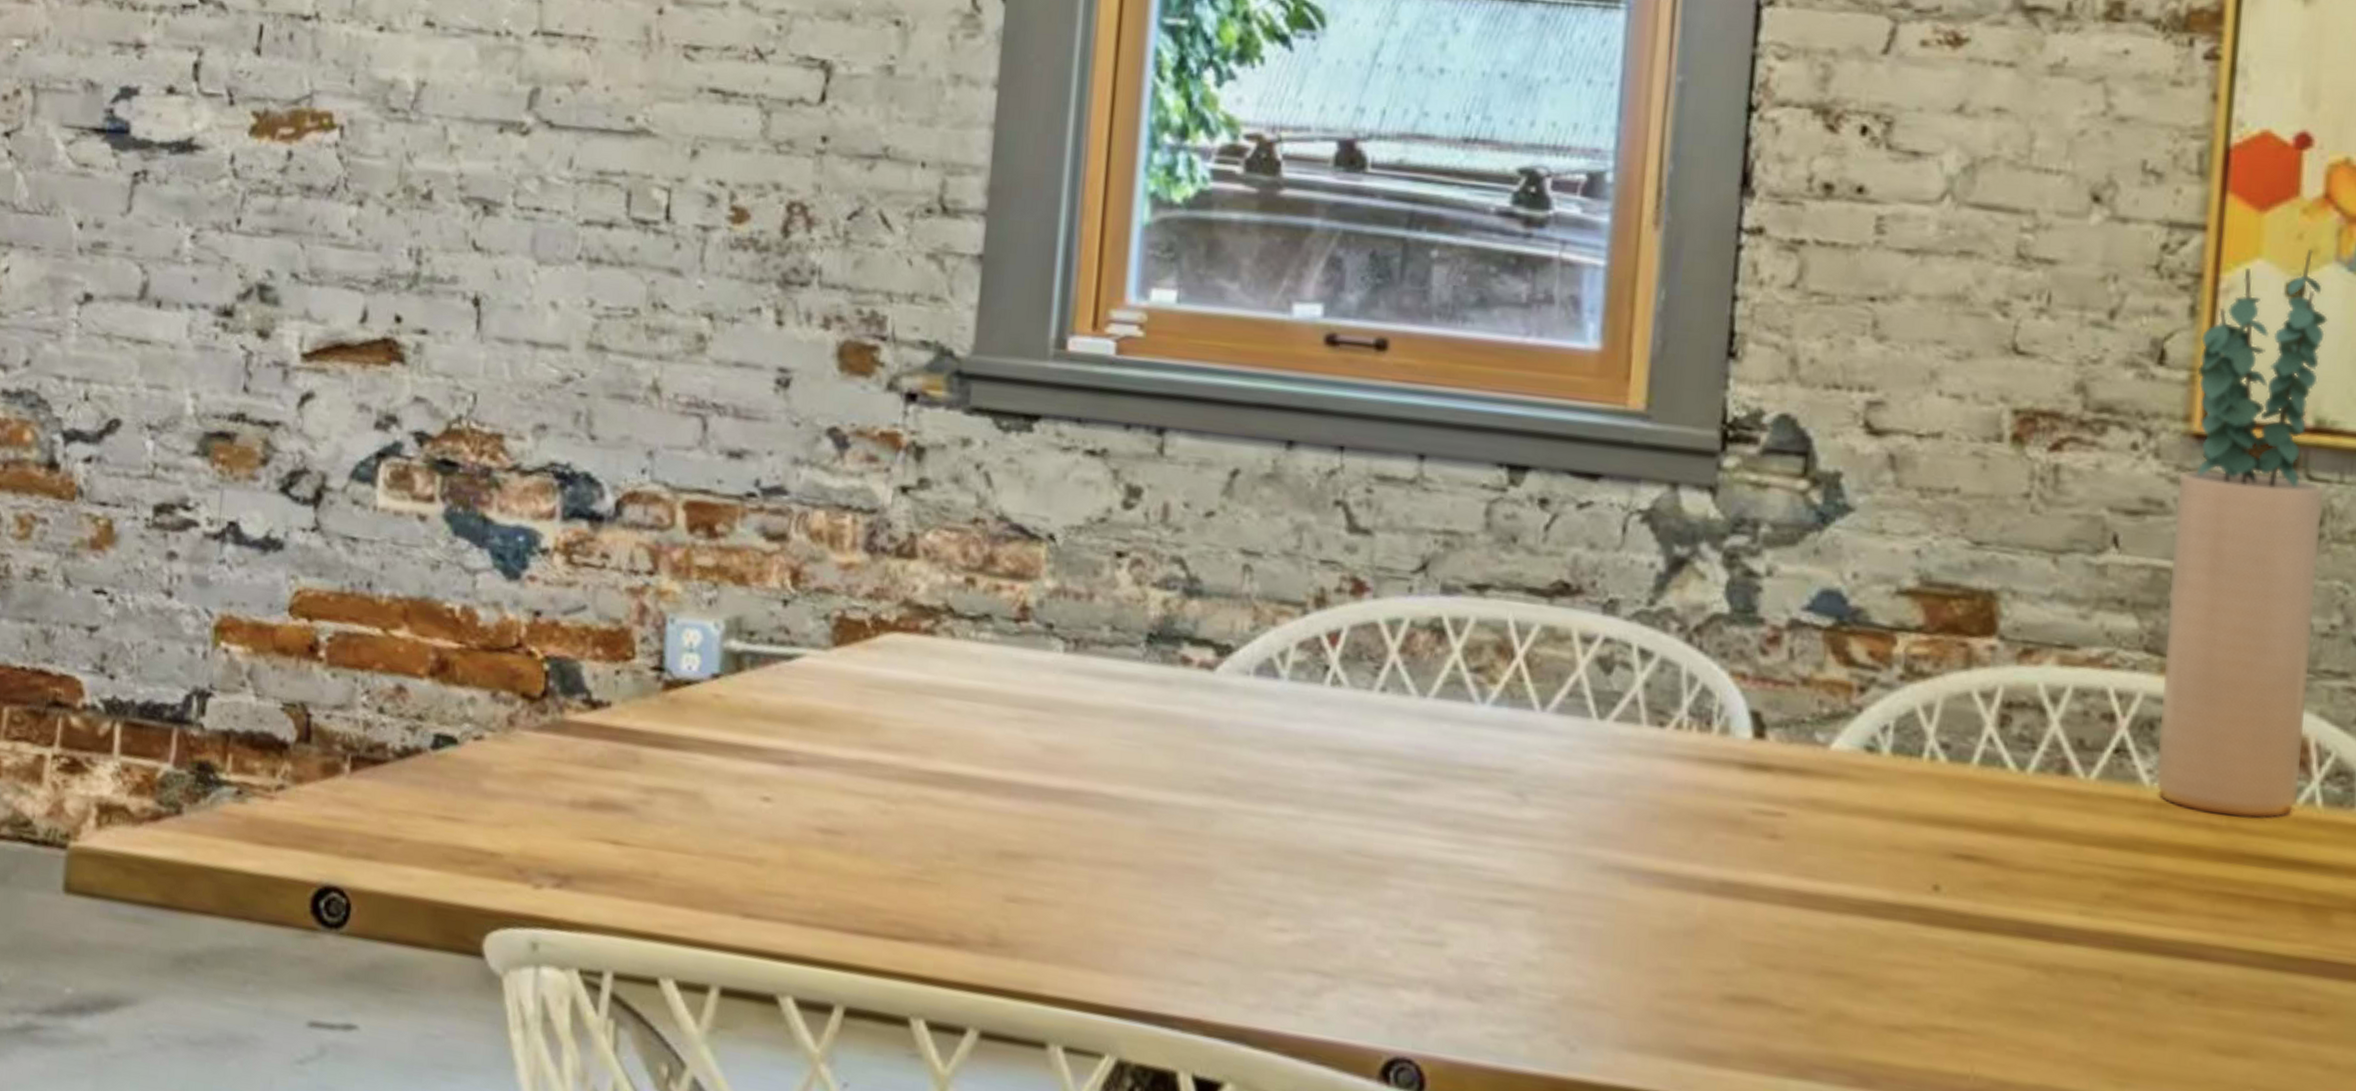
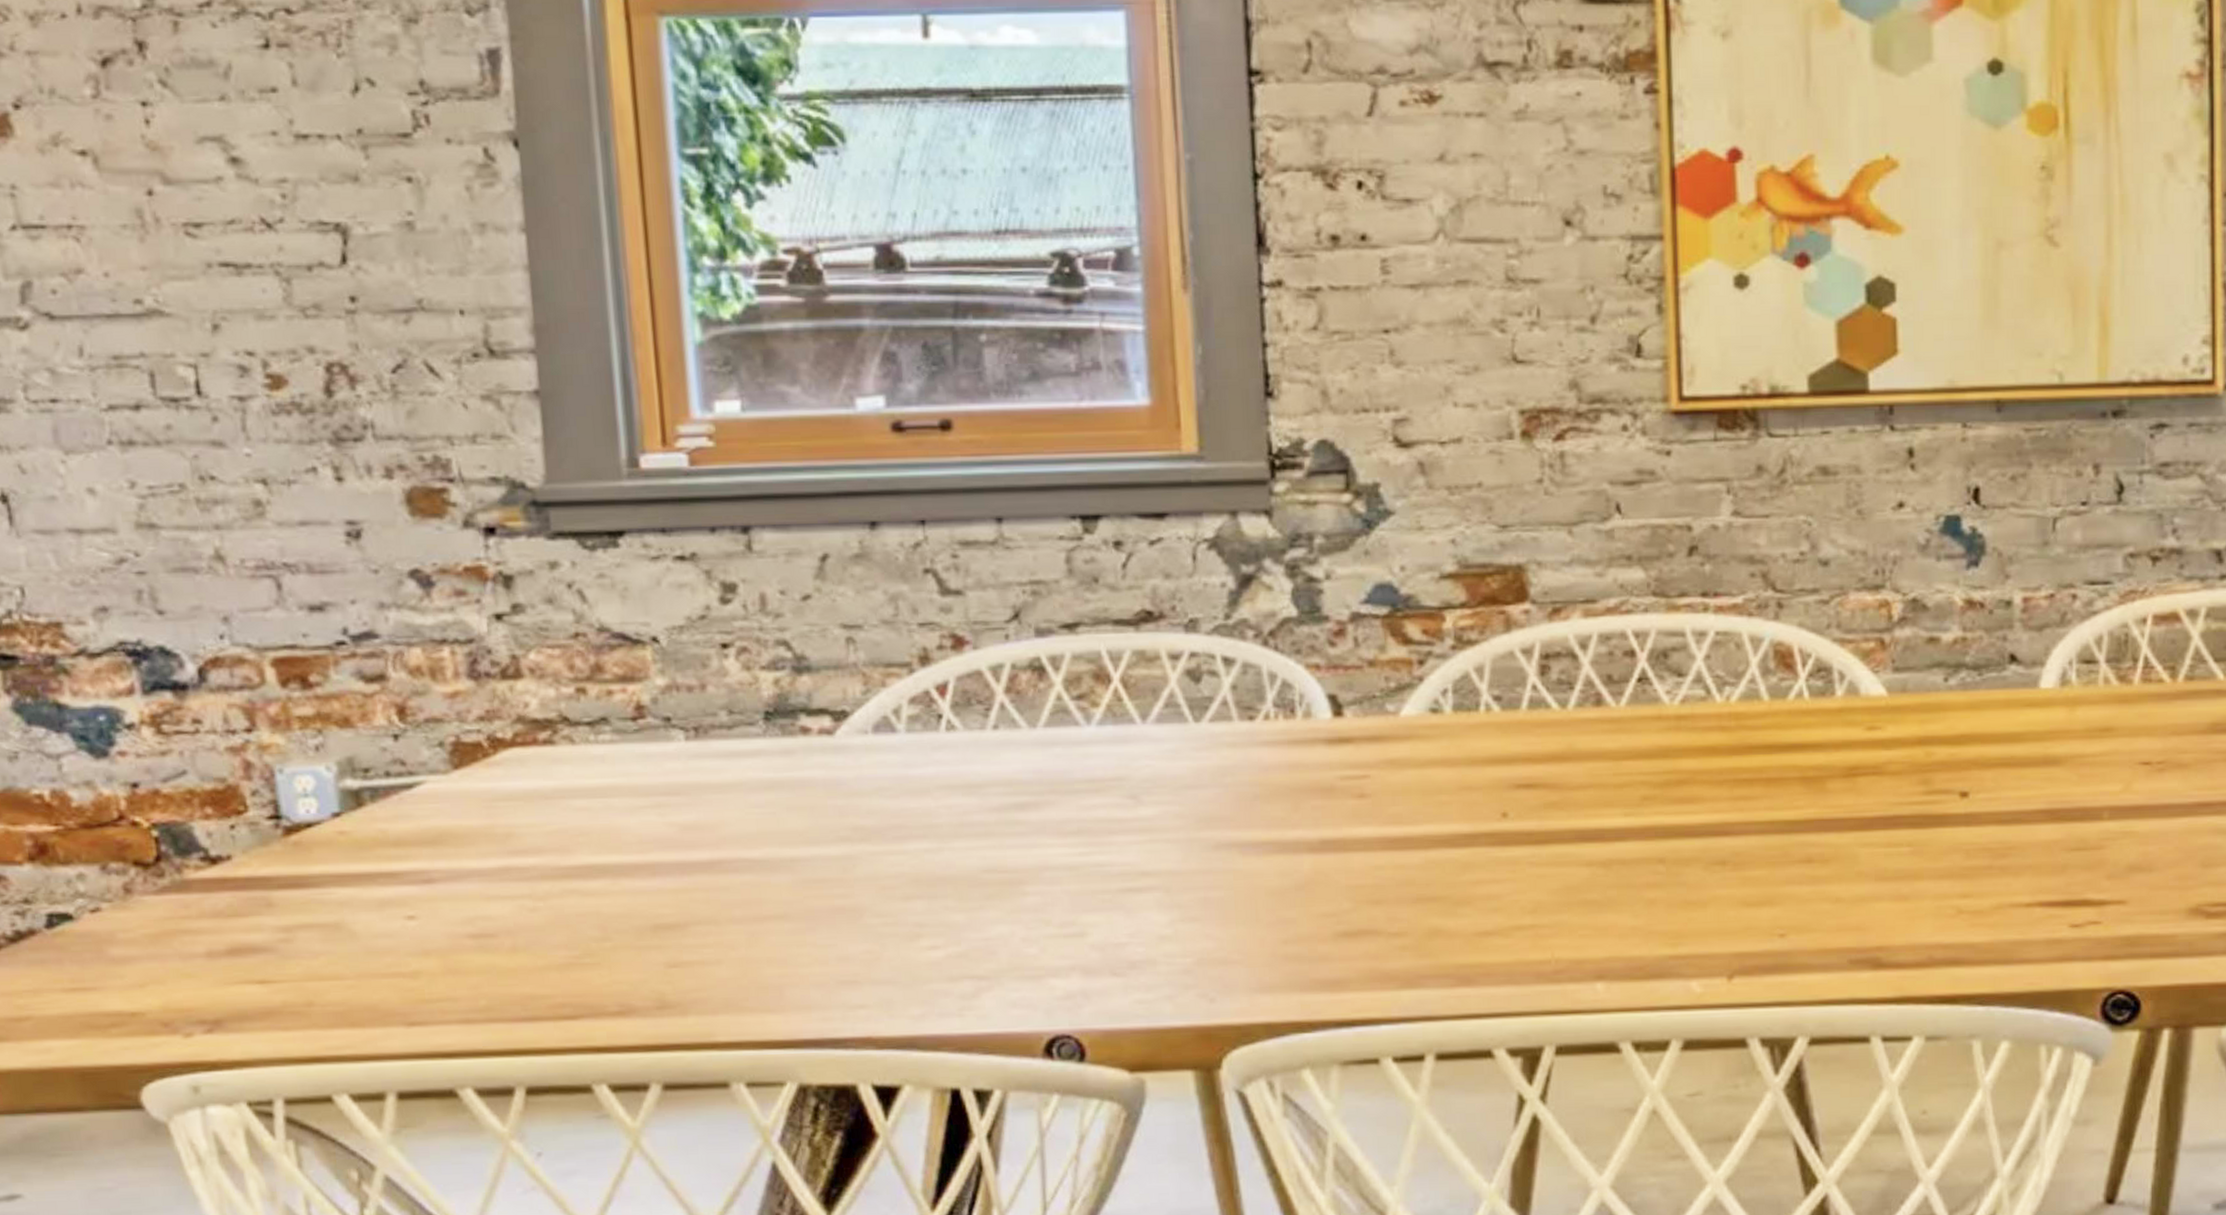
vase: present [2156,249,2328,819] -> none [1664,246,1788,718]

